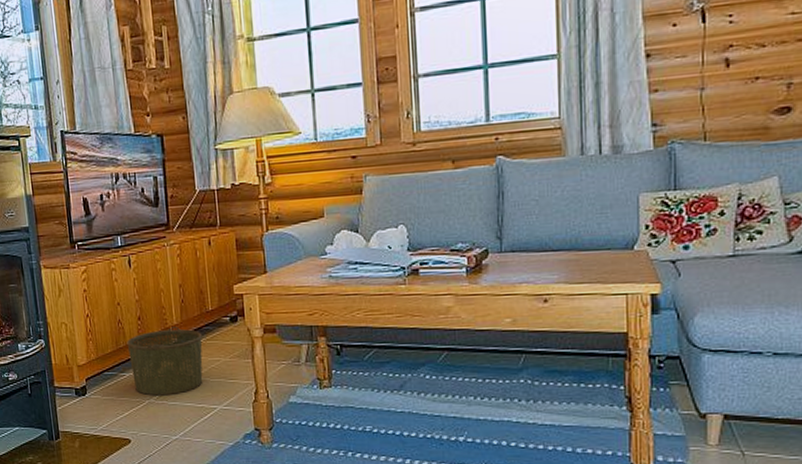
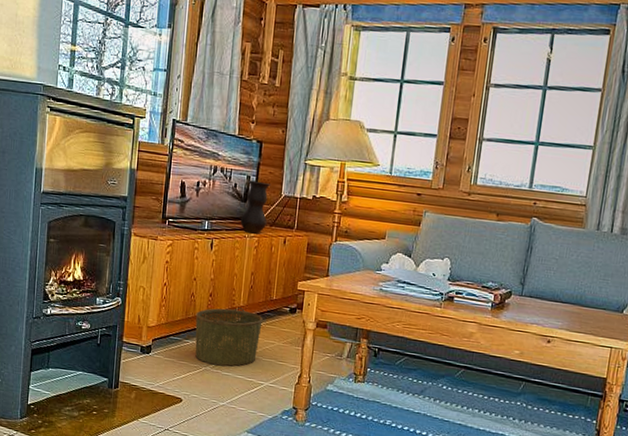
vase: none [155,180,186,241] -> present [240,180,271,234]

